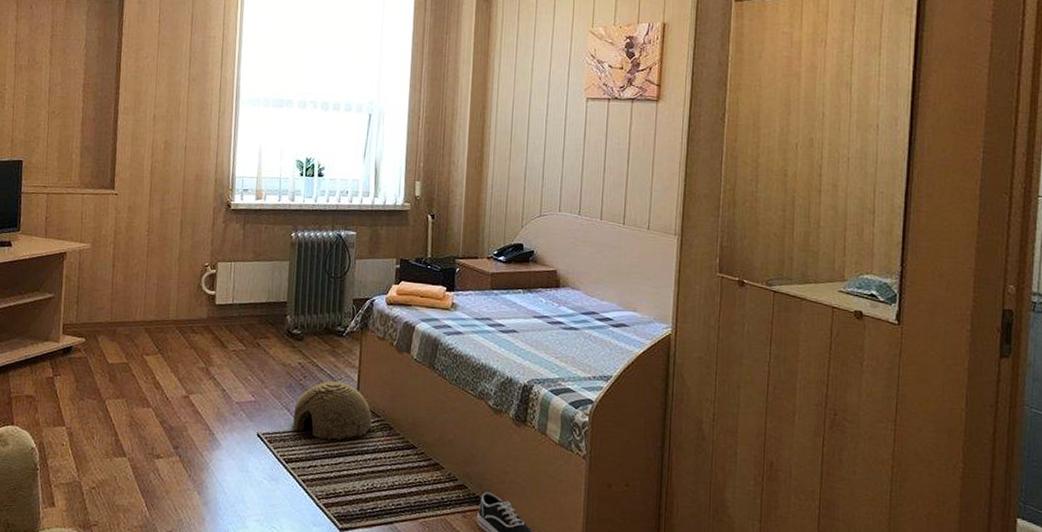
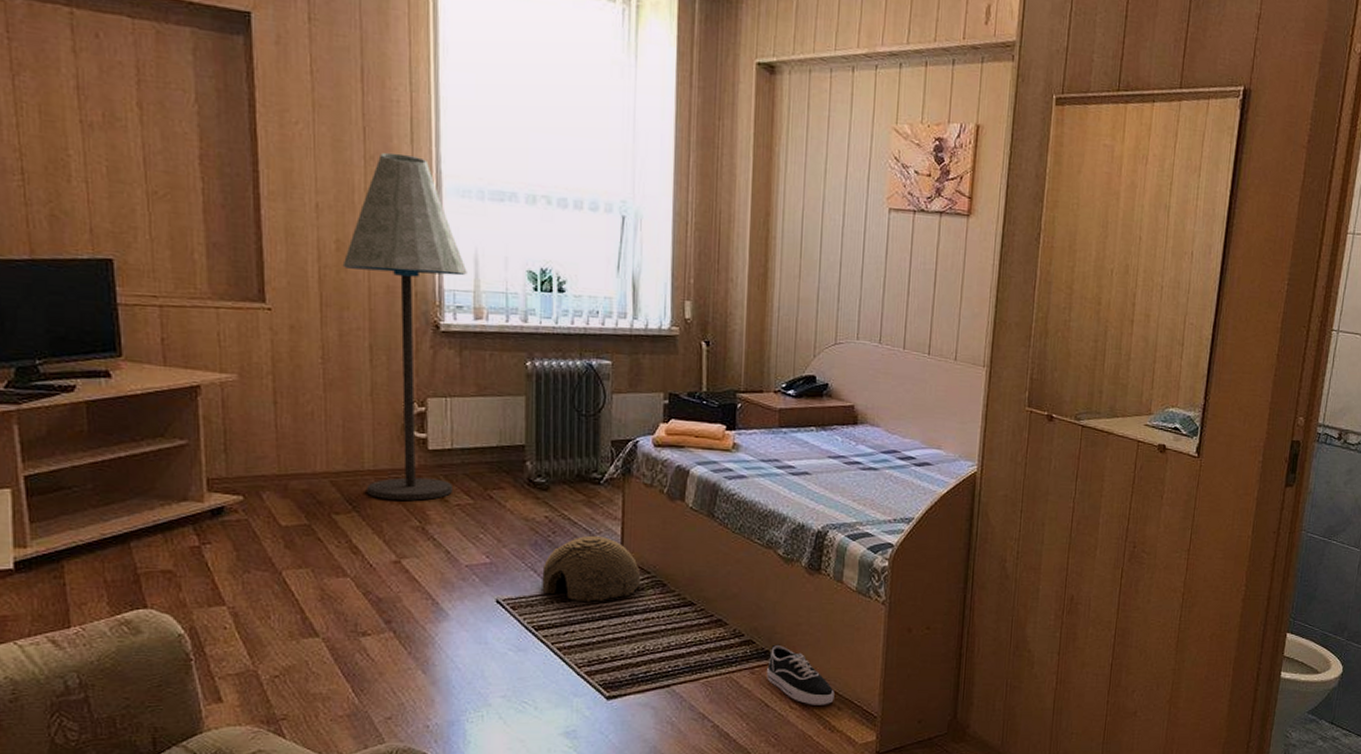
floor lamp: none [167,75,253,346] -> present [342,152,467,501]

